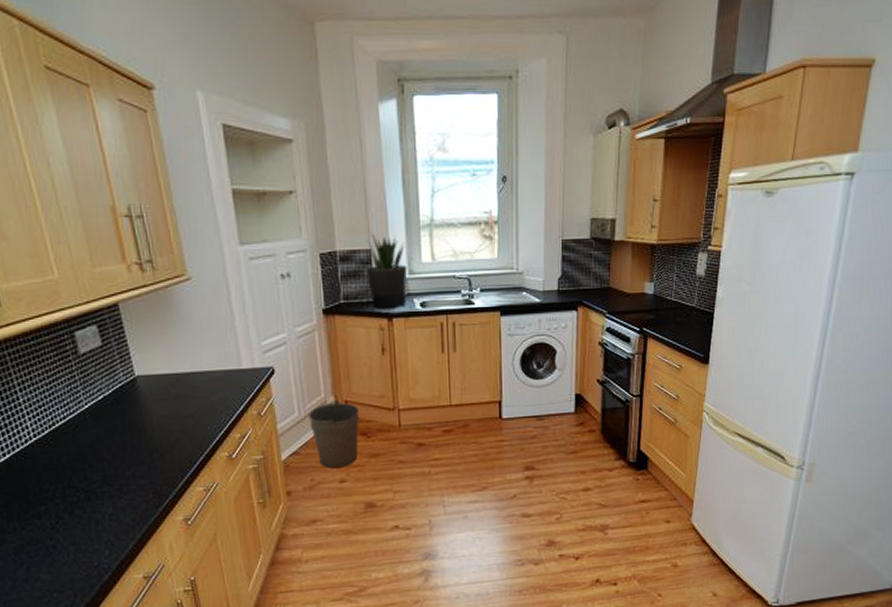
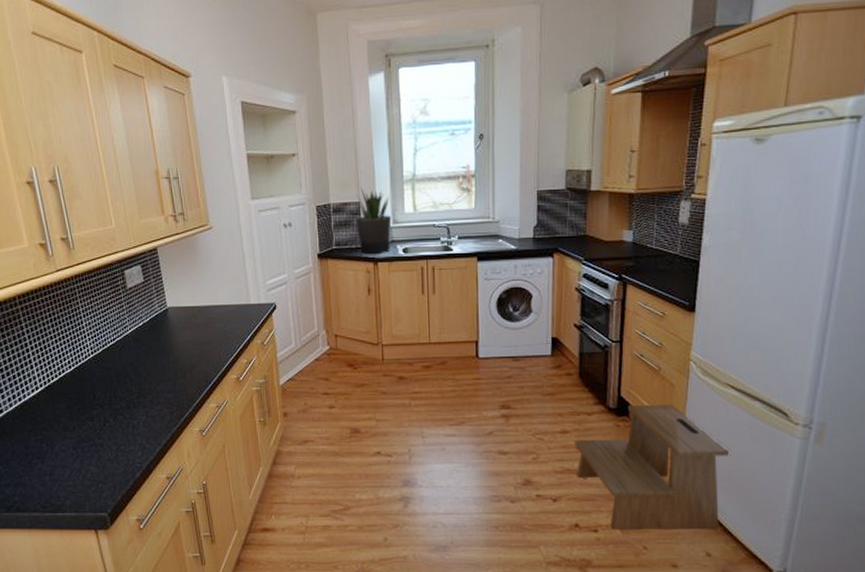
bucket: present [308,400,360,468] -> none [303,334,348,394]
step stool: none [596,455,737,580] -> present [575,404,731,530]

